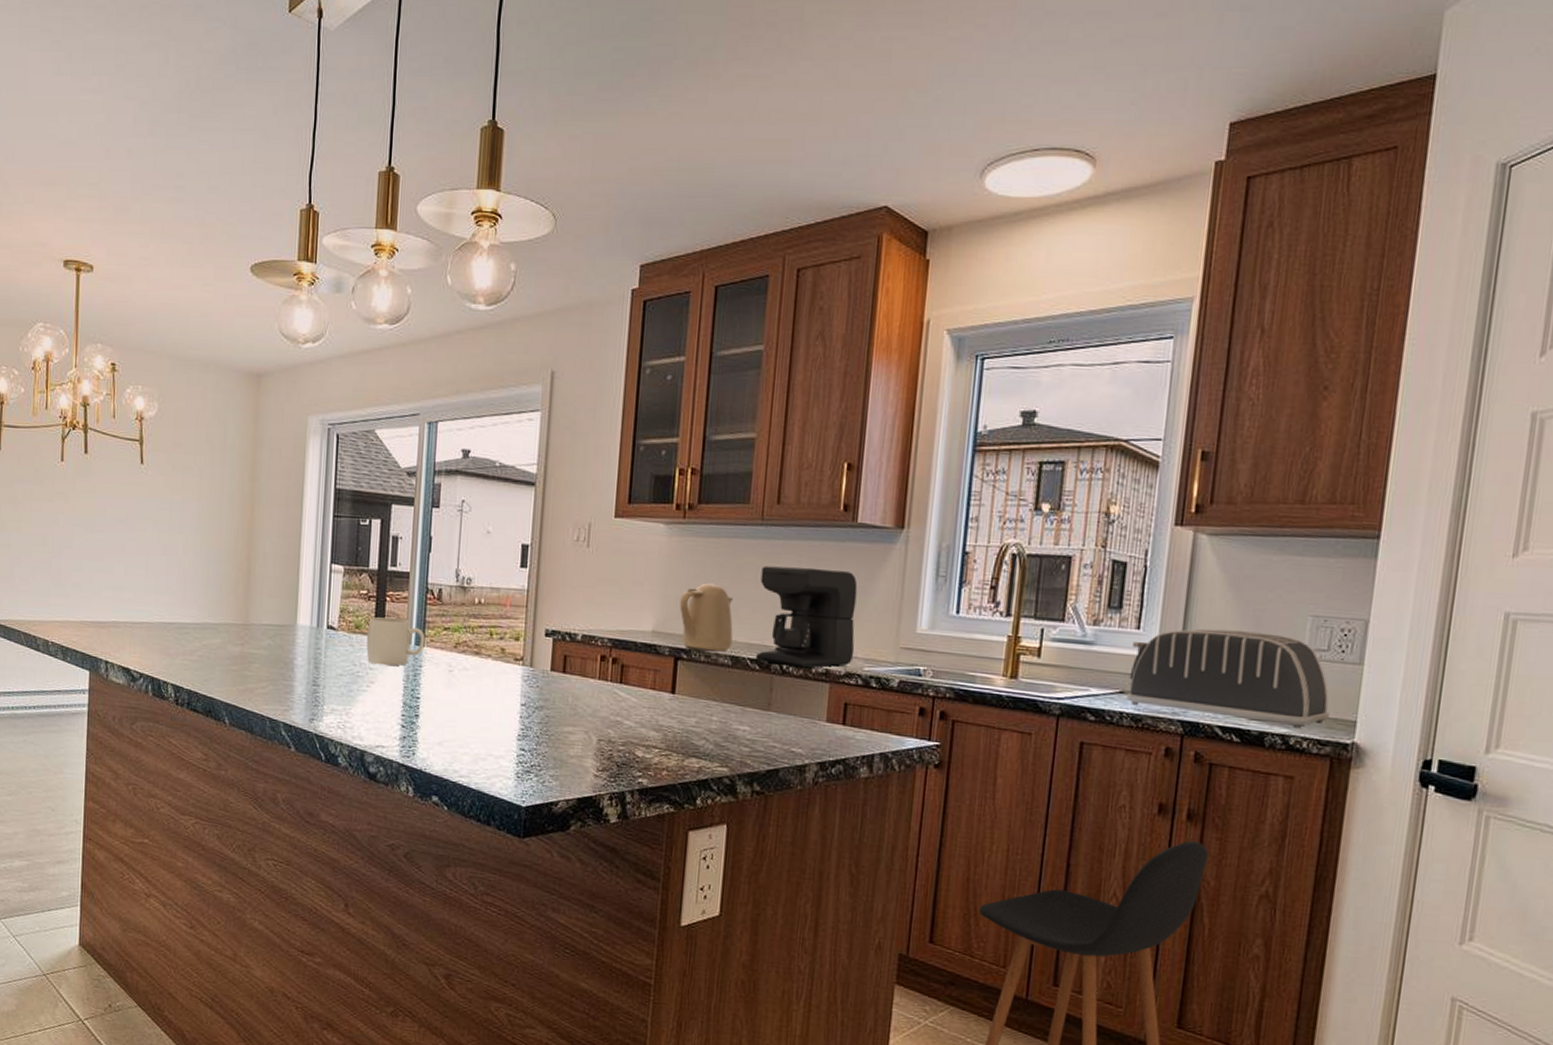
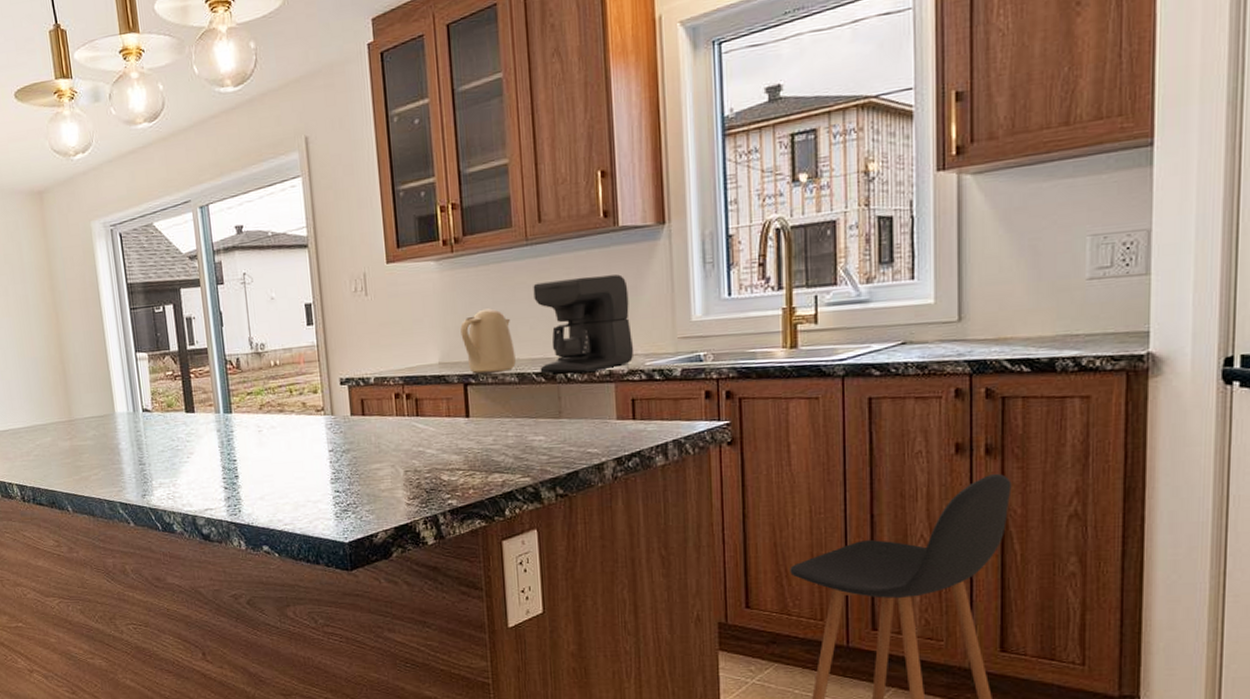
mug: present [366,617,425,666] -> none [178,391,233,437]
toaster: present [1127,628,1330,730] -> none [909,259,1120,354]

